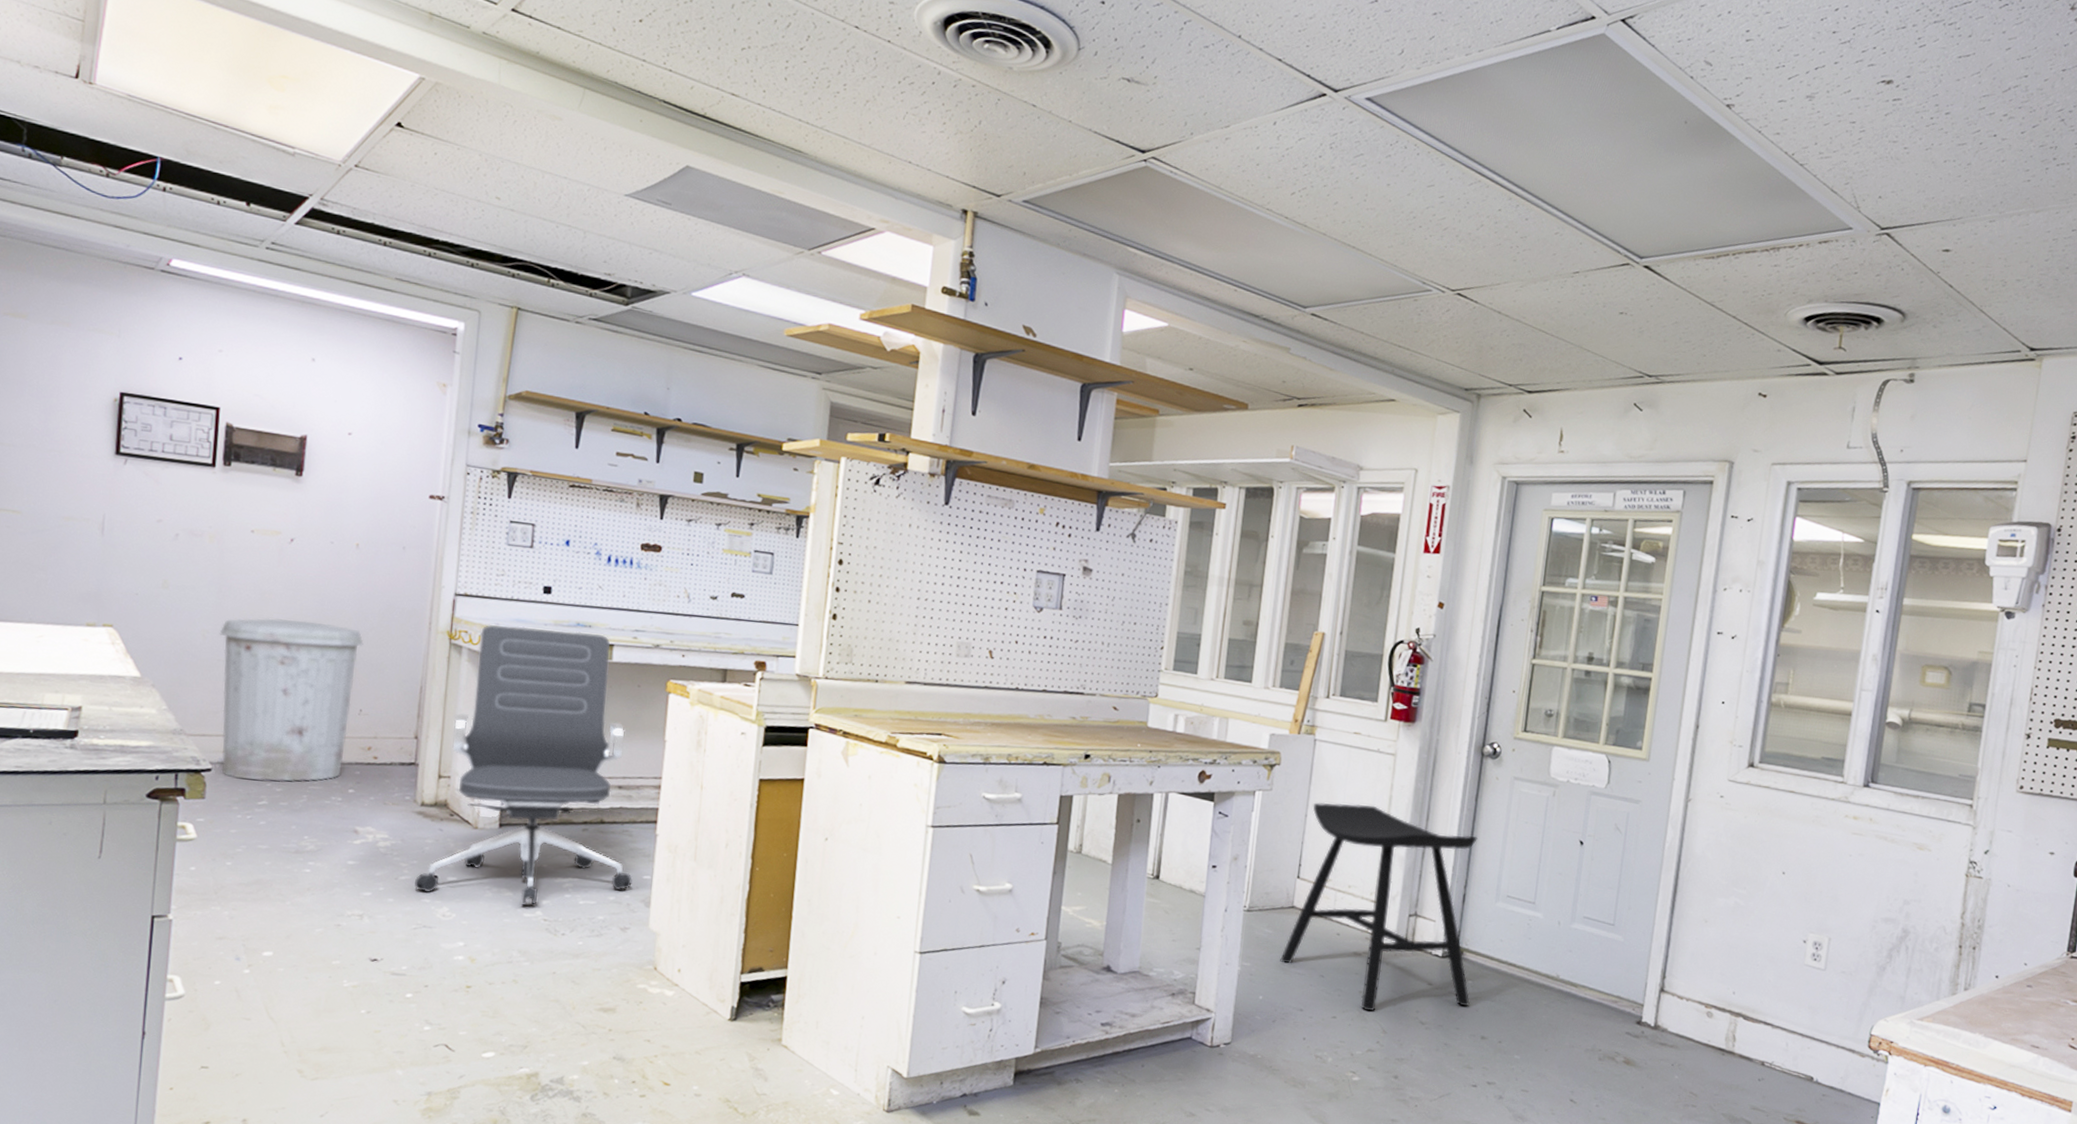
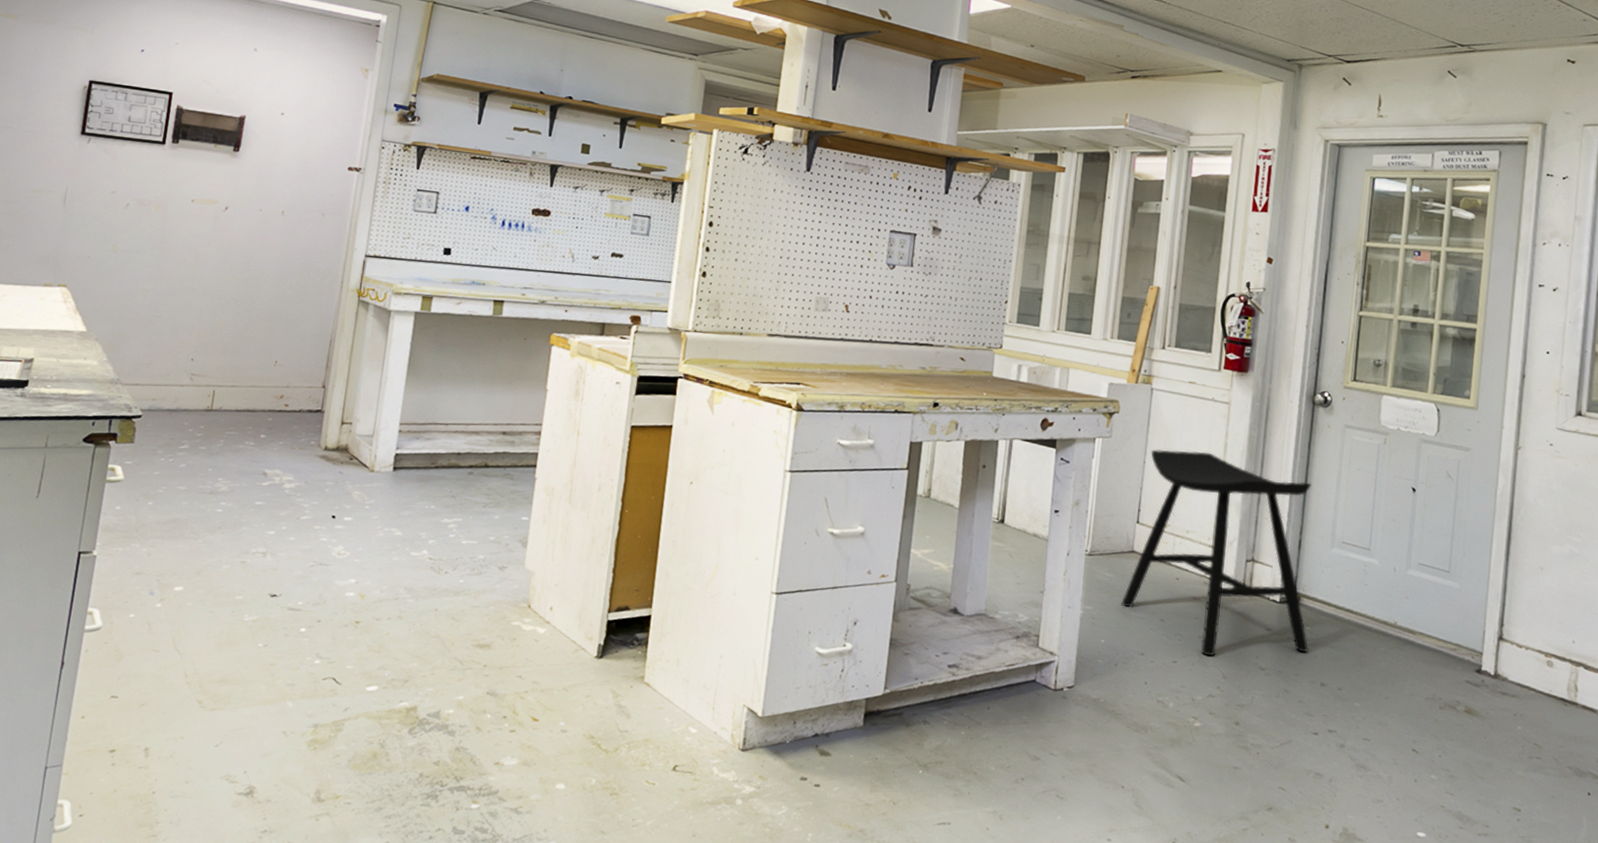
trash can: present [219,618,364,782] -> none [150,278,283,428]
office chair: present [415,624,632,907] -> none [314,282,512,546]

